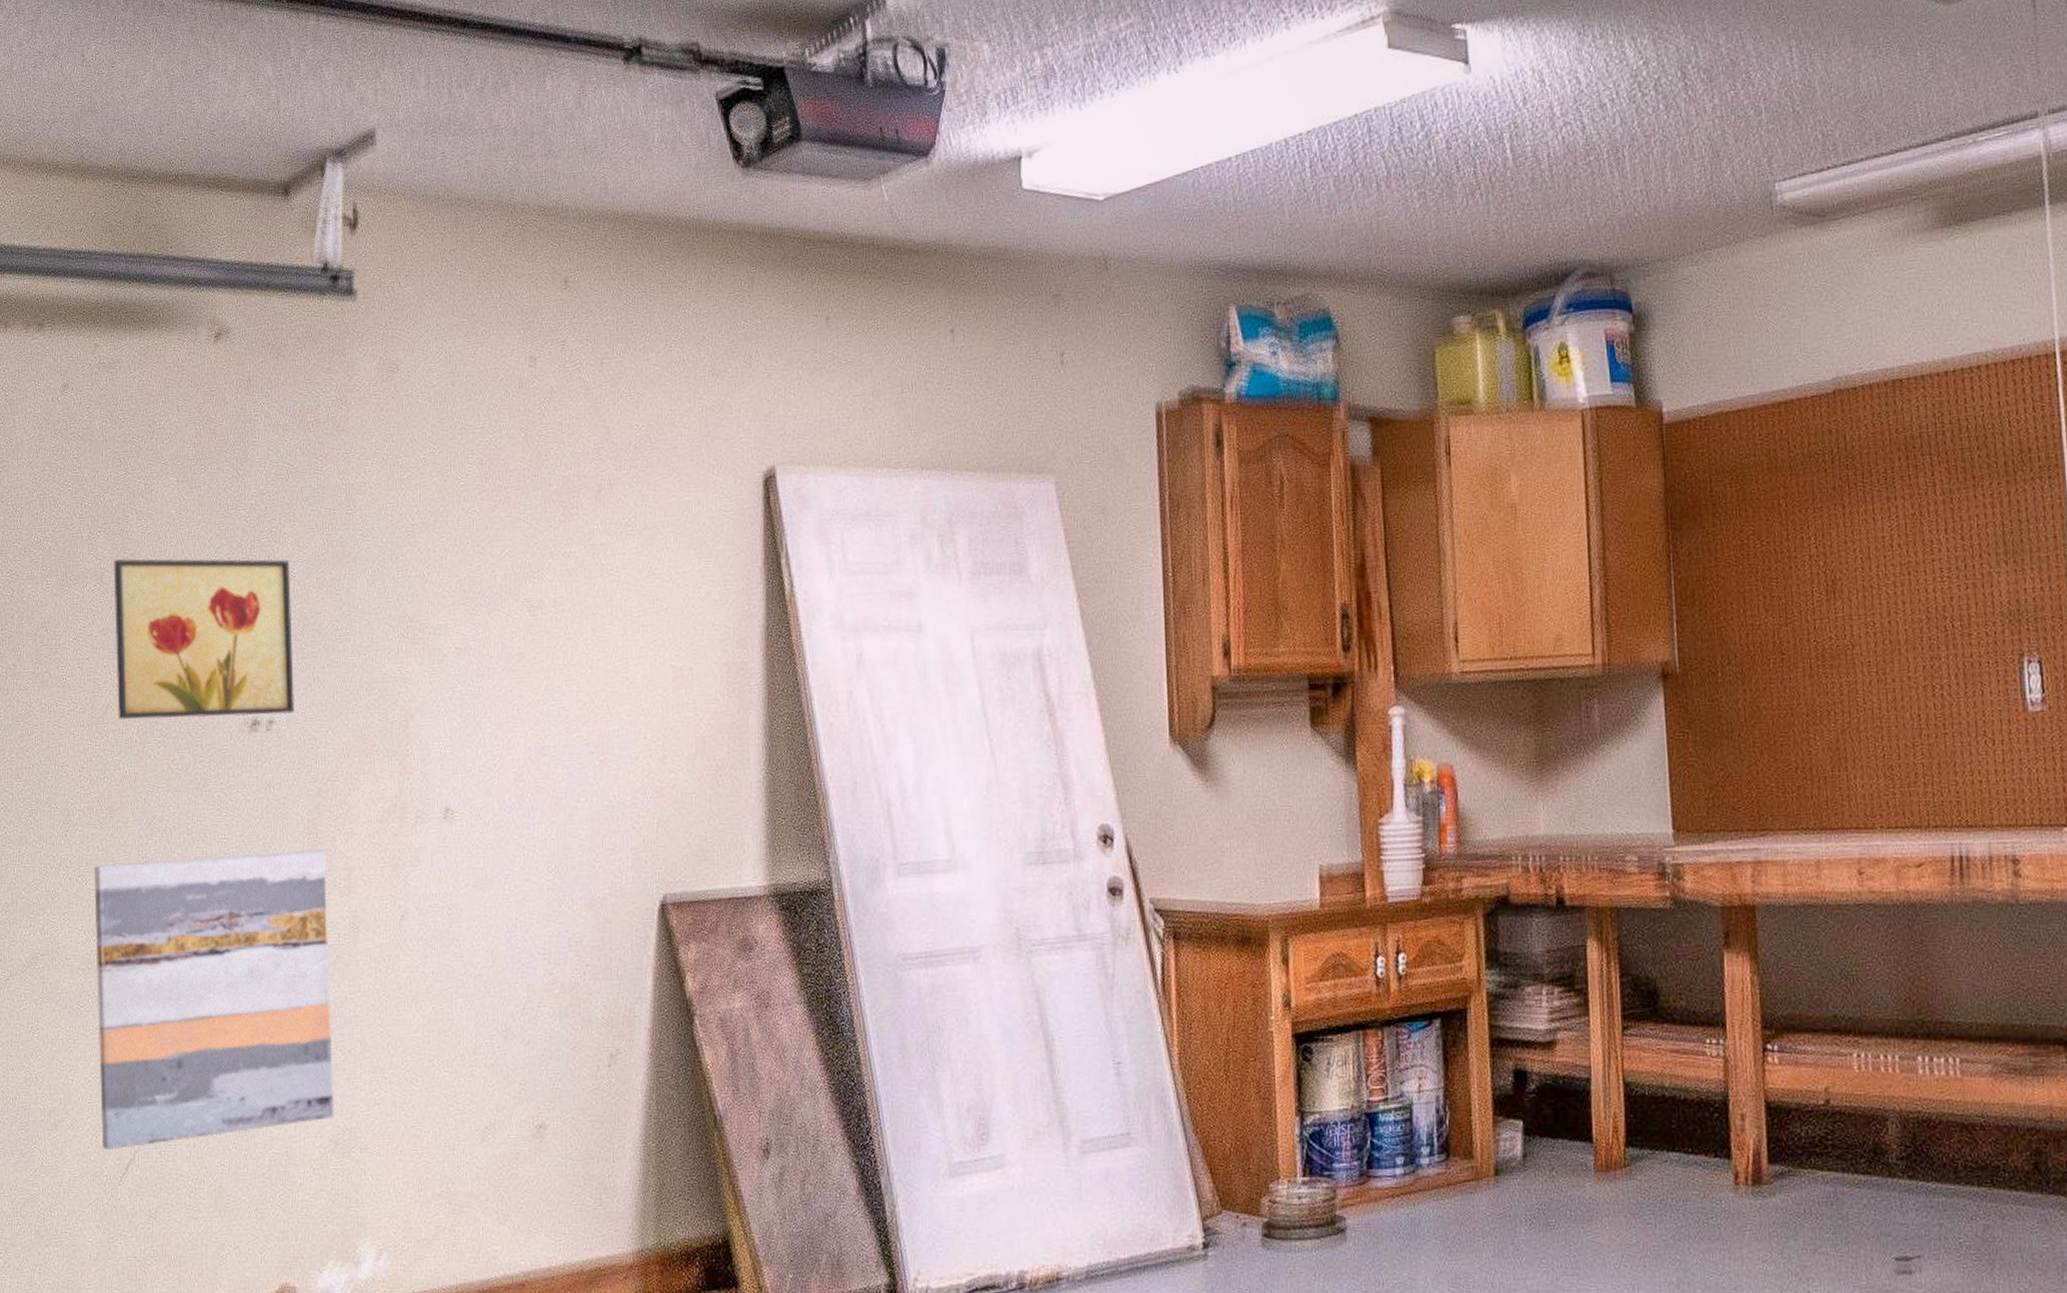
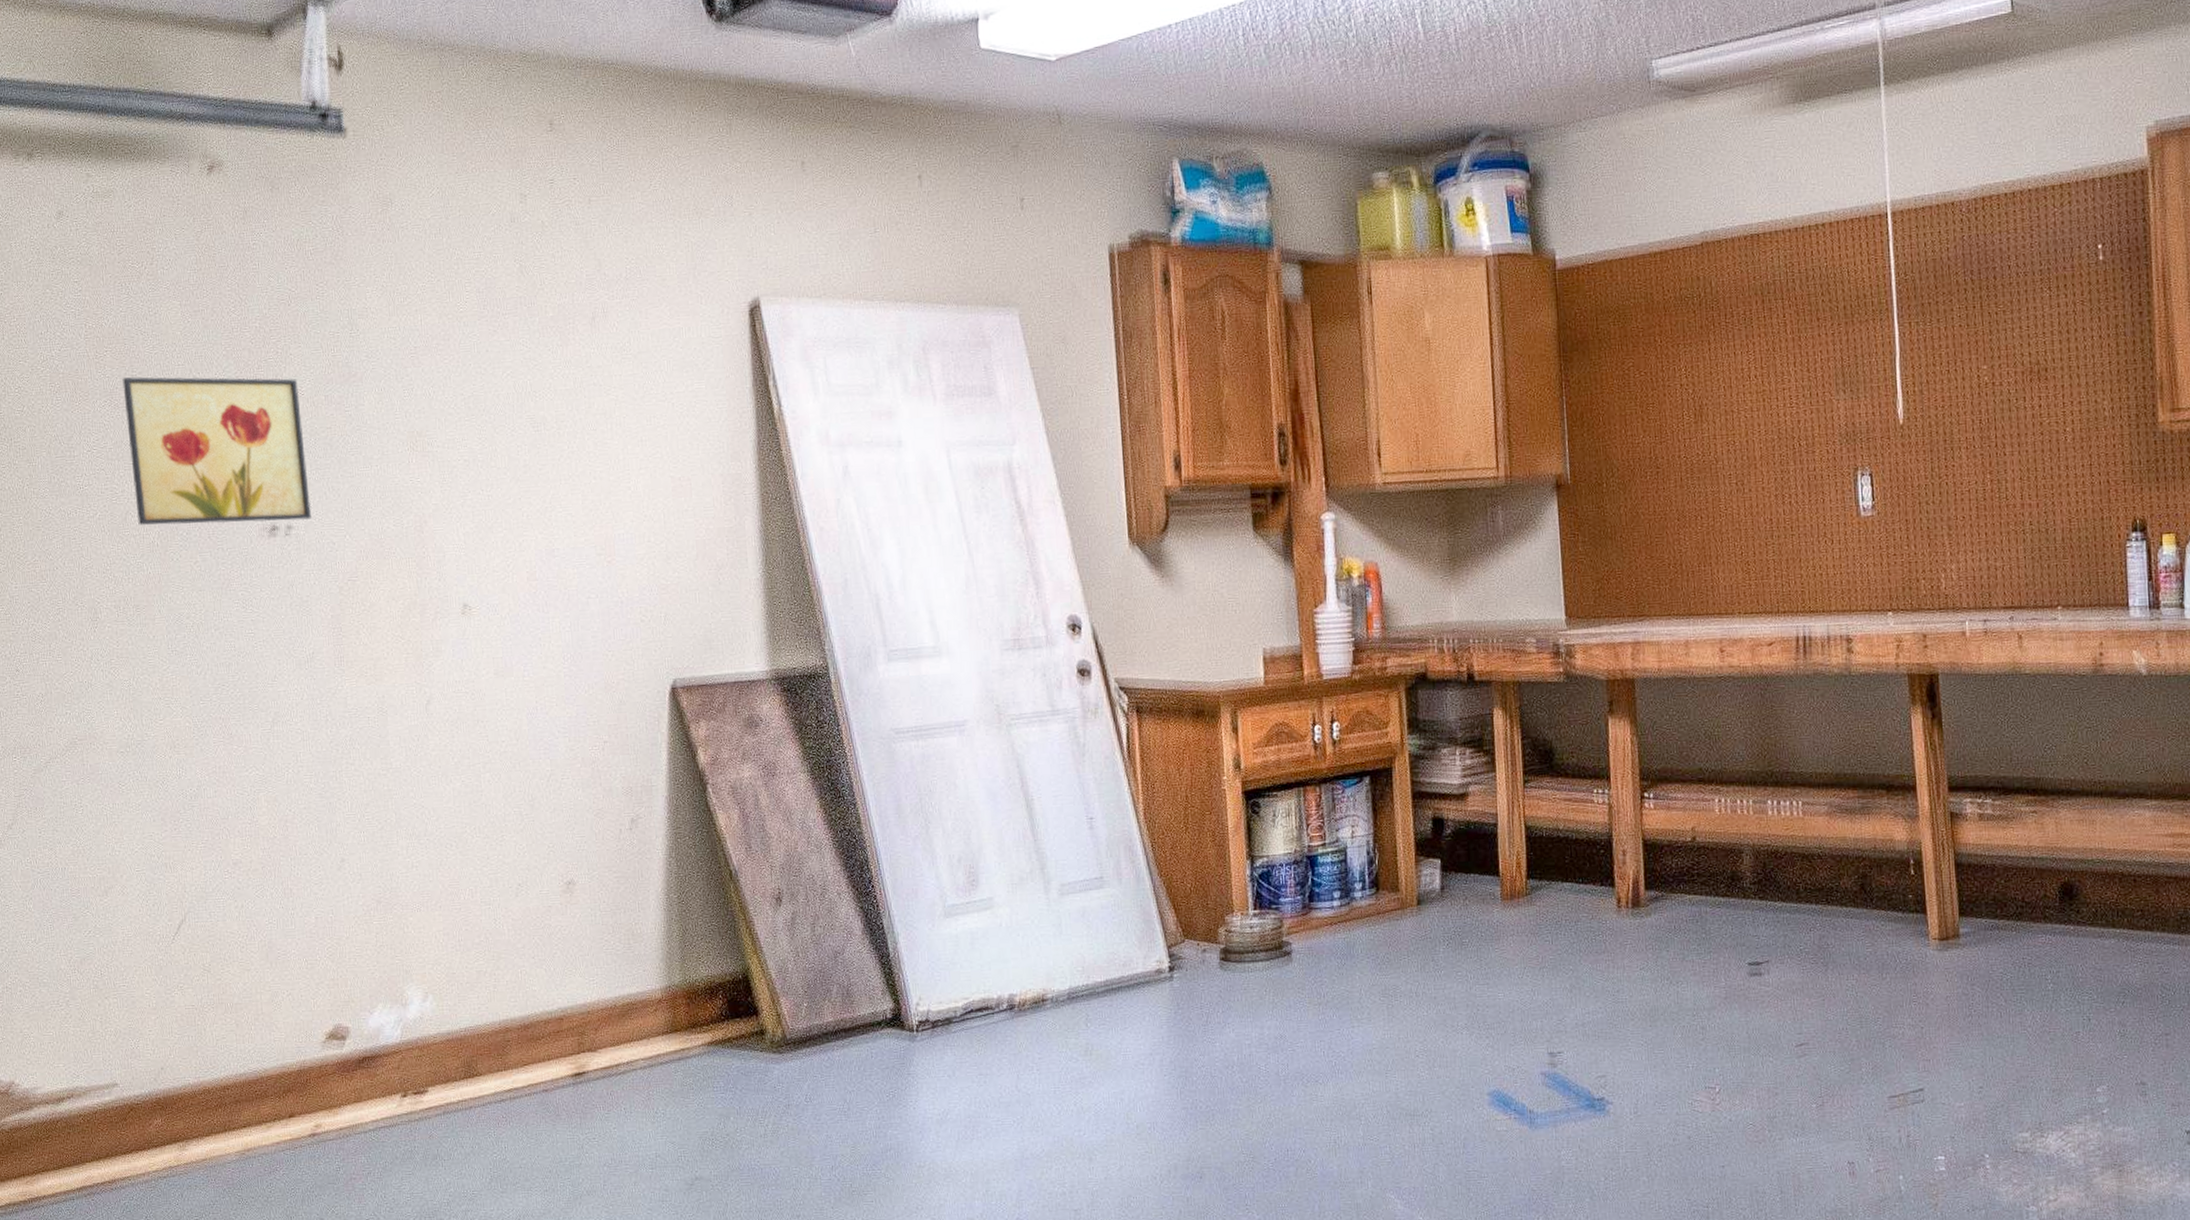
wall art: present [94,850,334,1151] -> none [126,642,375,913]

